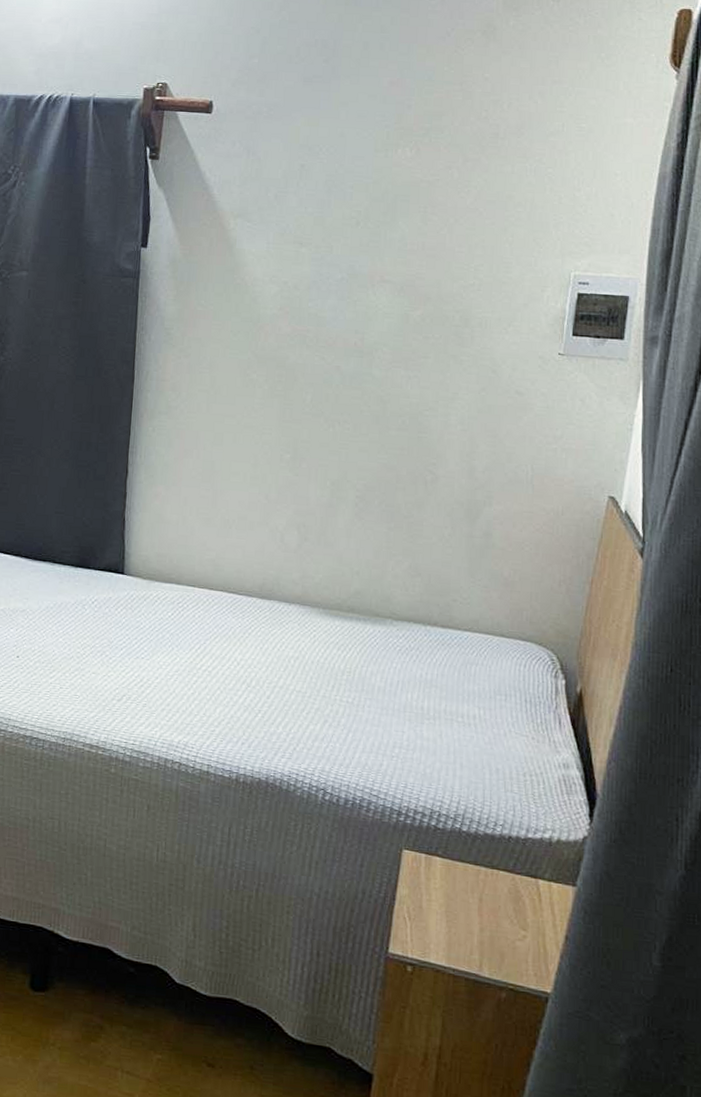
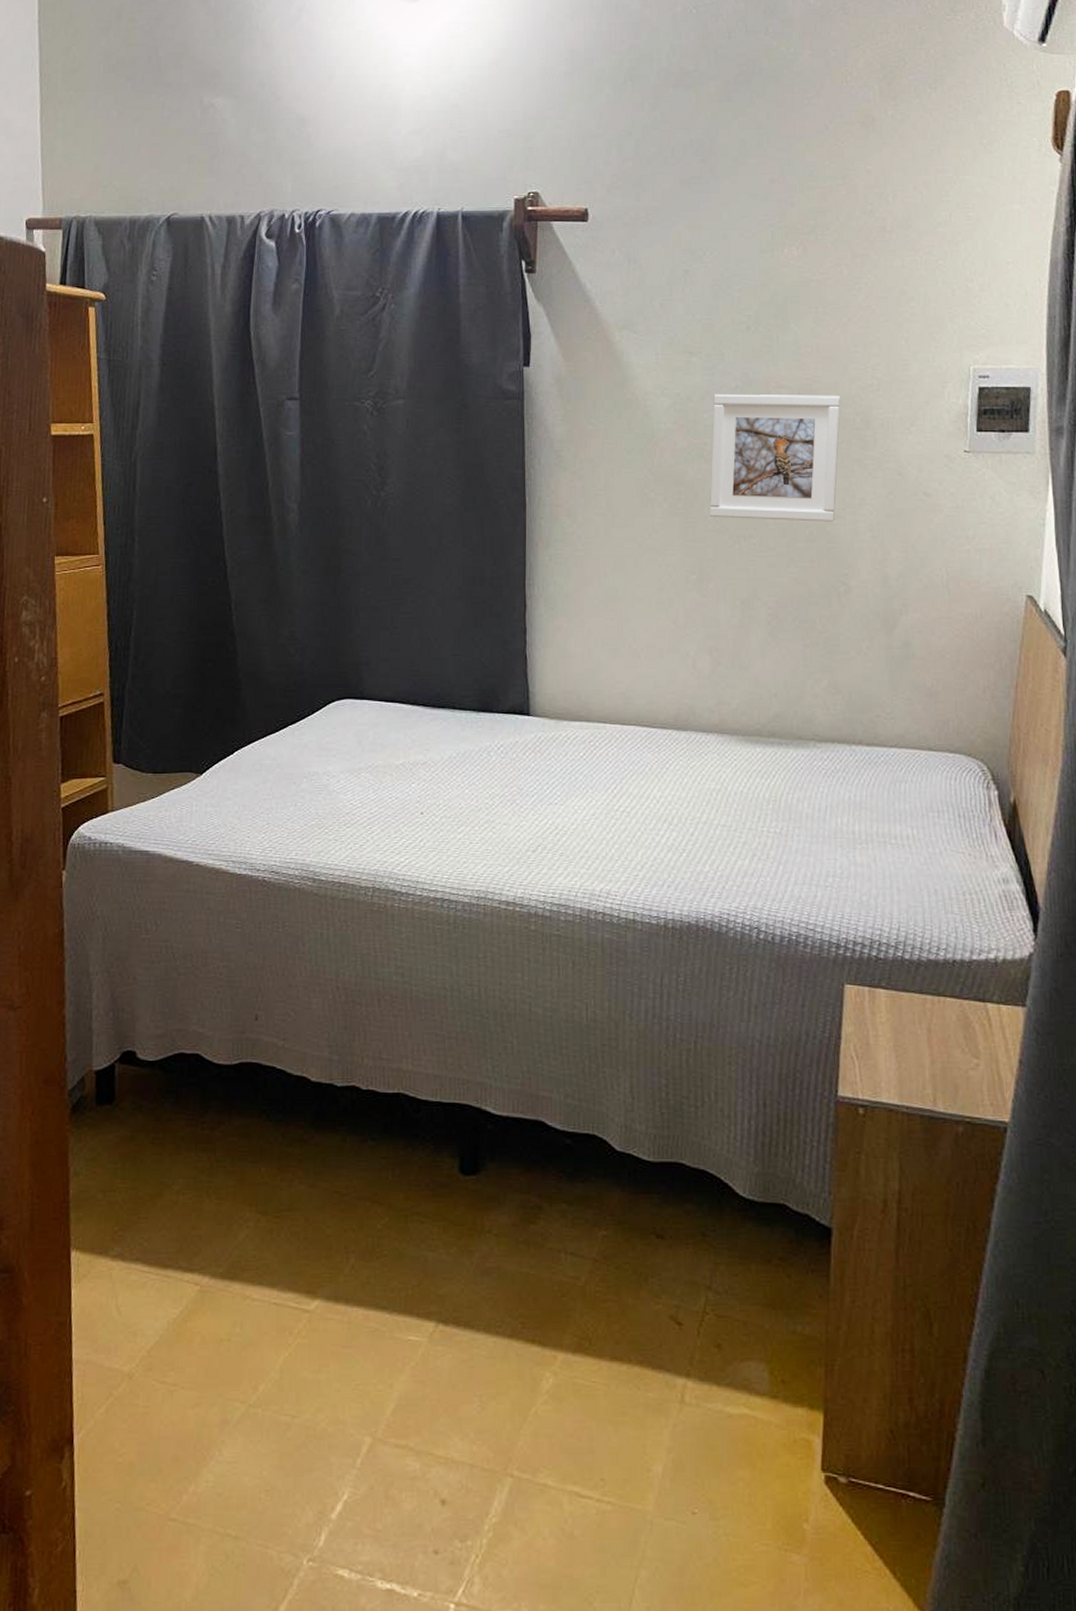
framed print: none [306,284,442,413] -> present [709,394,841,522]

